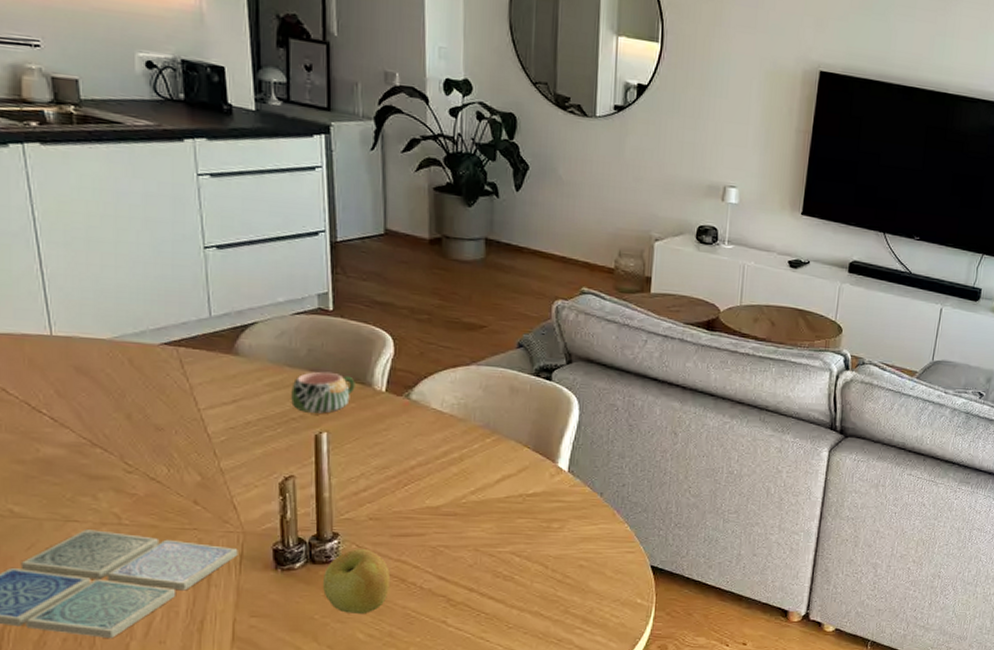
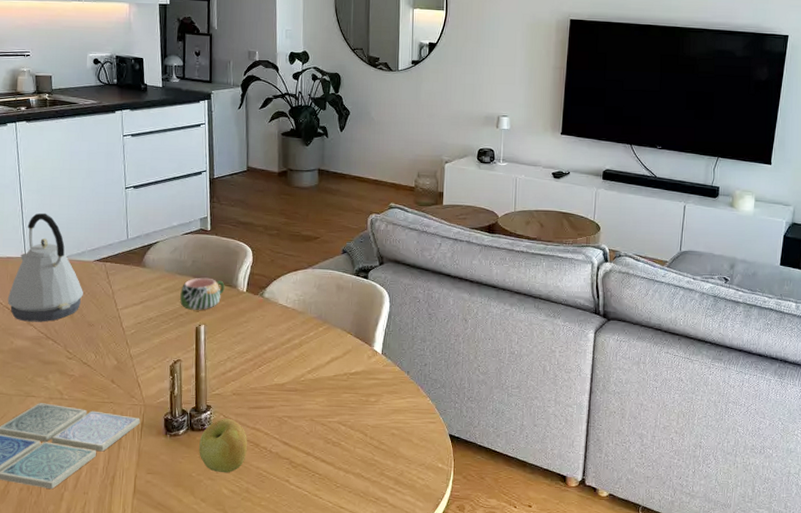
kettle: none [26,274,145,424] -> present [7,213,83,322]

